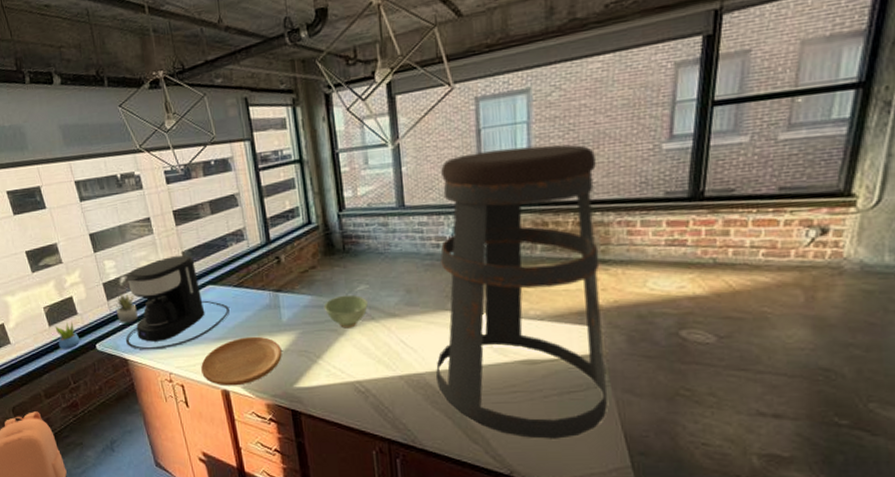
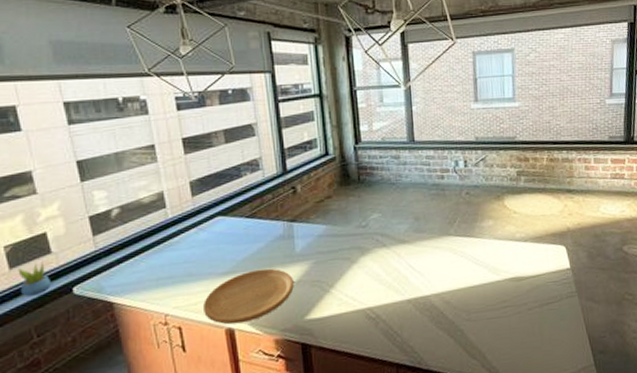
succulent plant: present [115,293,139,325] -> none [103,227,132,263]
coffee maker: present [125,255,229,350] -> none [113,185,240,291]
bowl: present [323,294,368,329] -> none [338,223,380,256]
bar stool: present [436,144,607,439] -> none [440,95,576,349]

